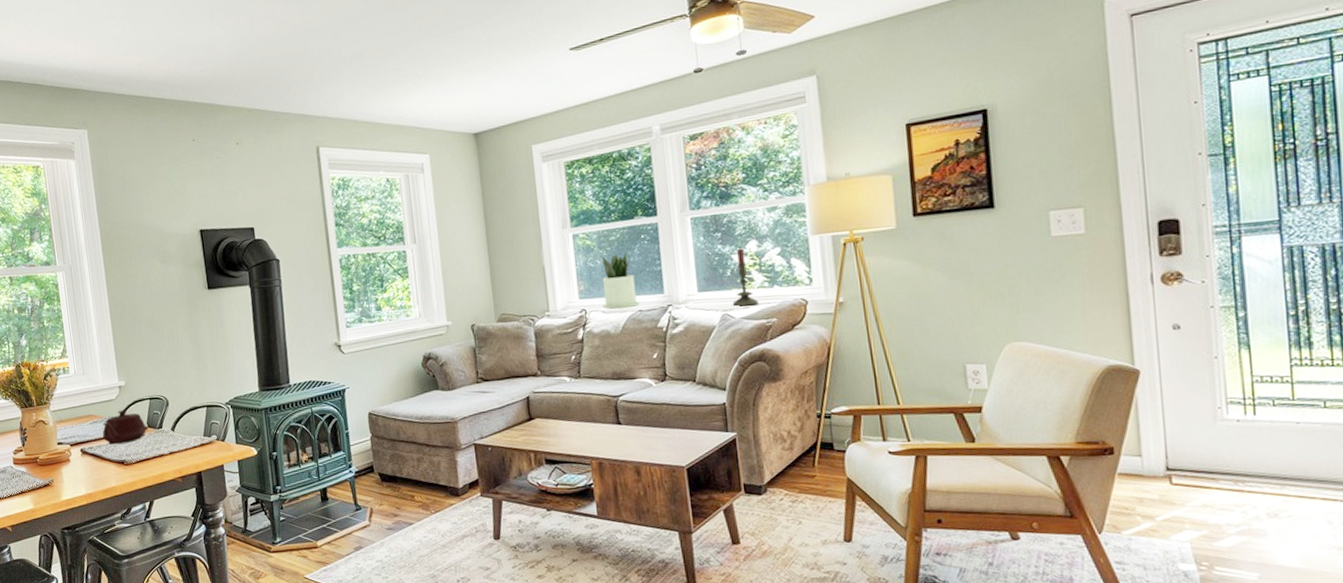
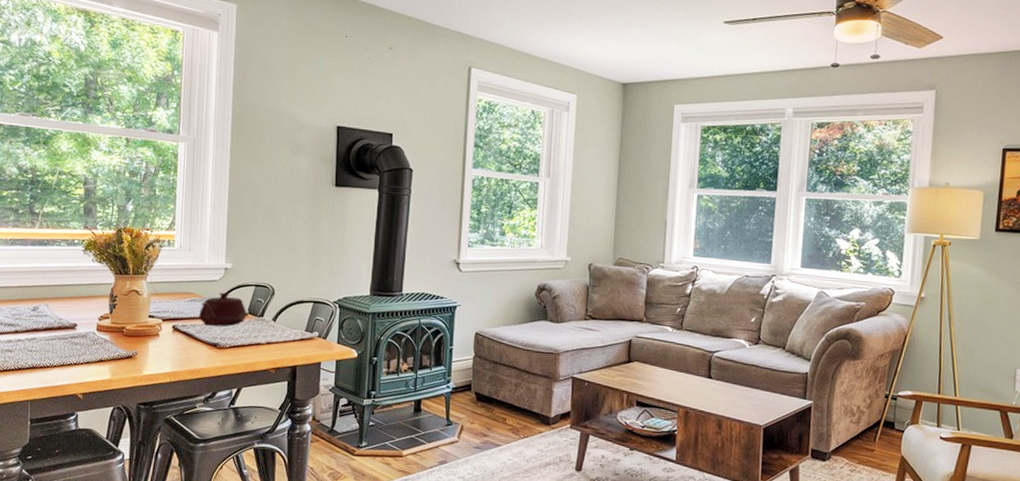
planter: present [601,253,640,310] -> none [713,219,748,273]
candle: present [732,247,759,307] -> none [829,232,852,288]

